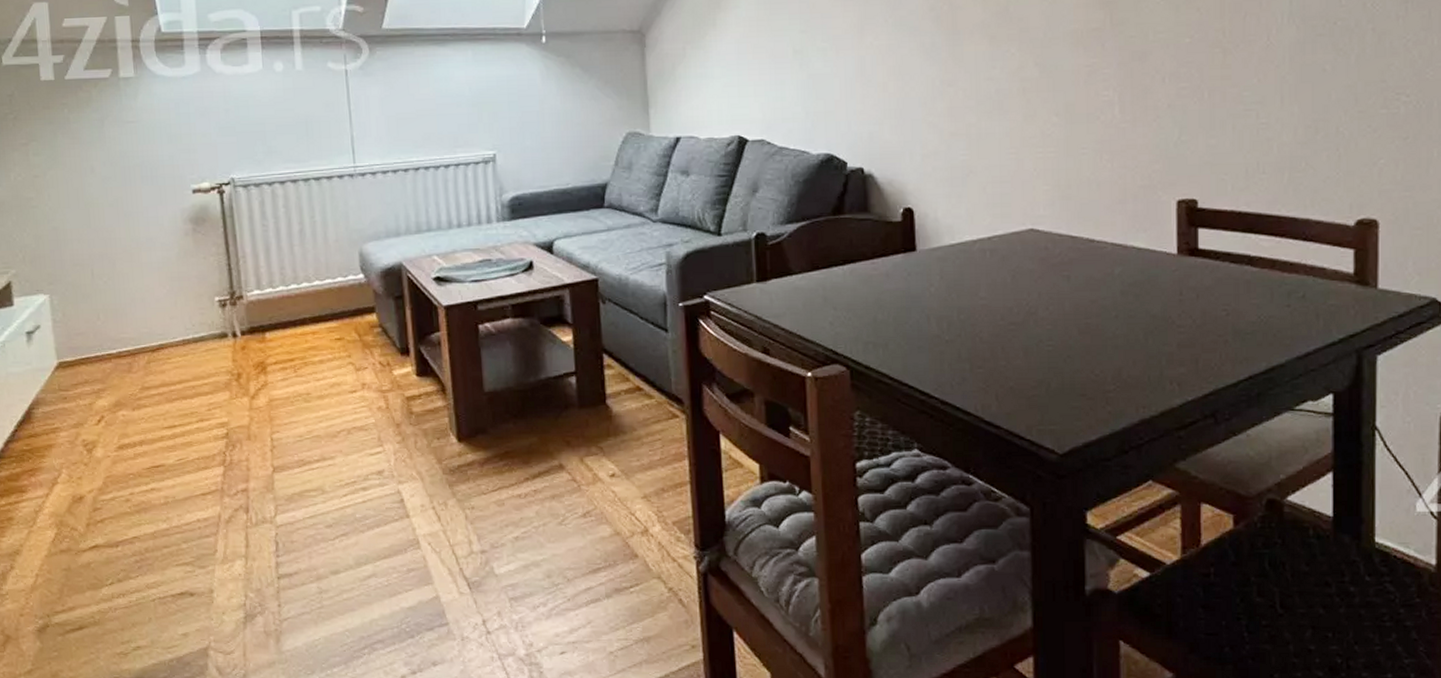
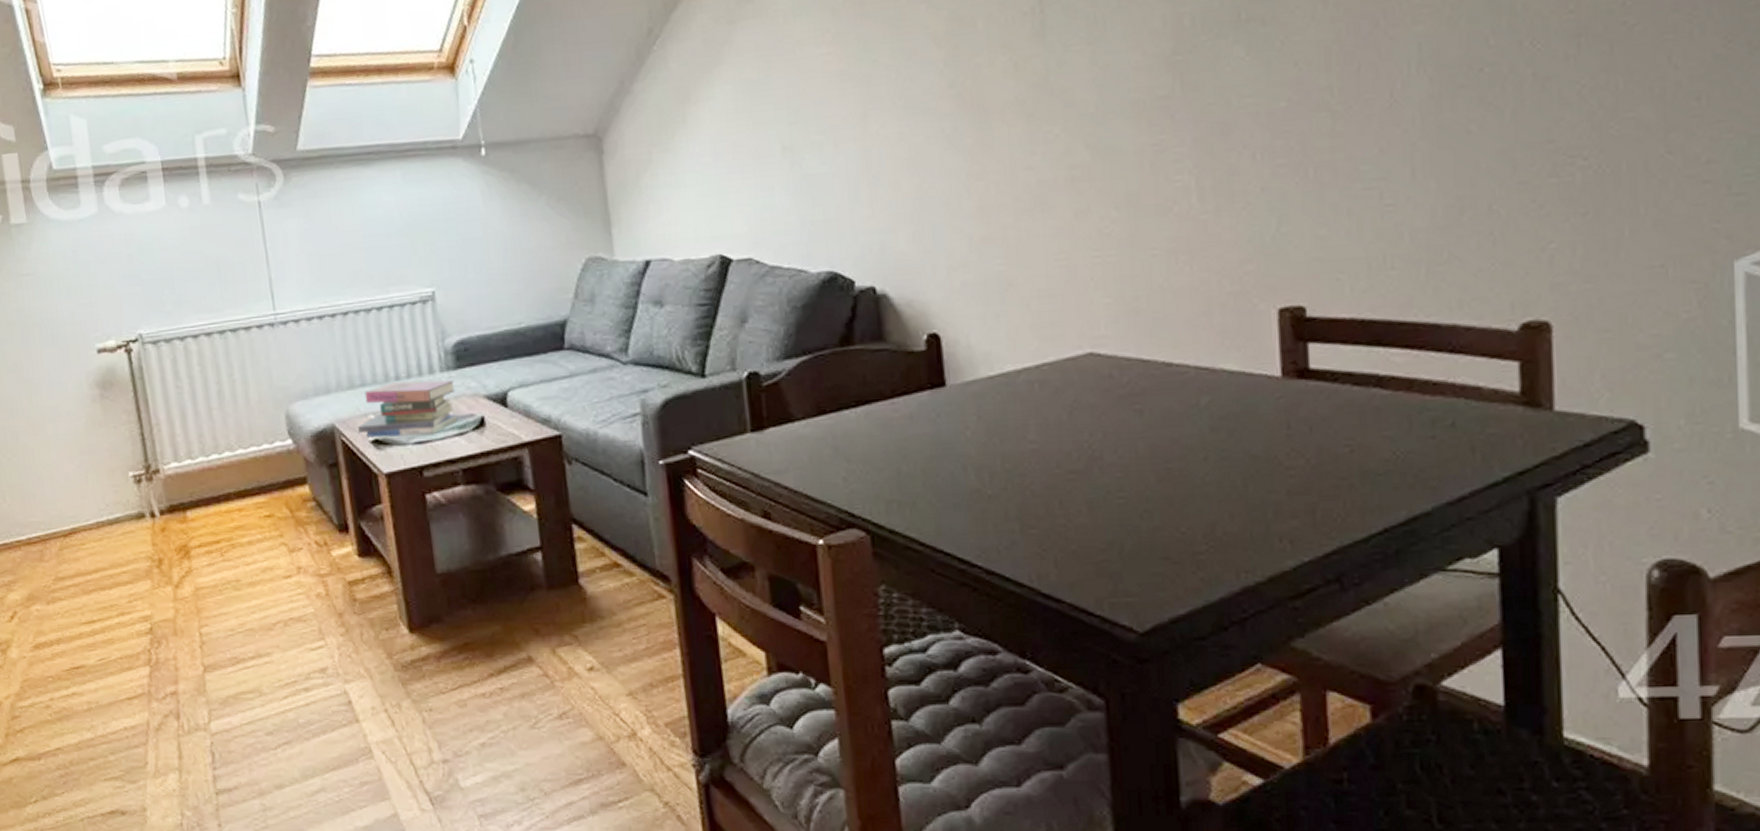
books: none [423,228,510,276] -> present [358,380,458,438]

